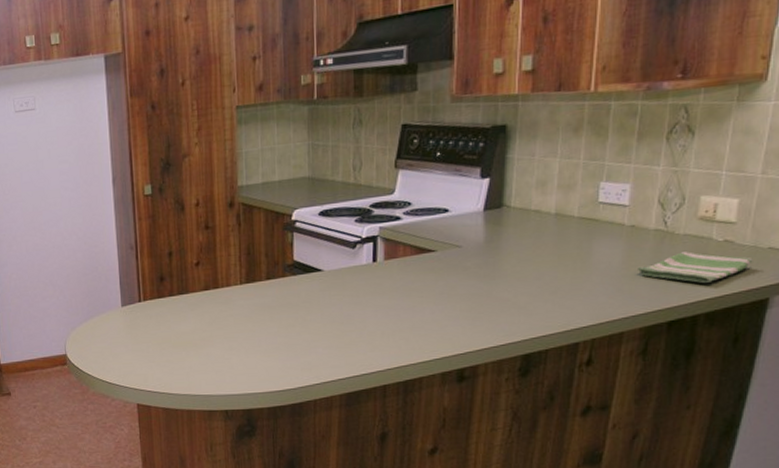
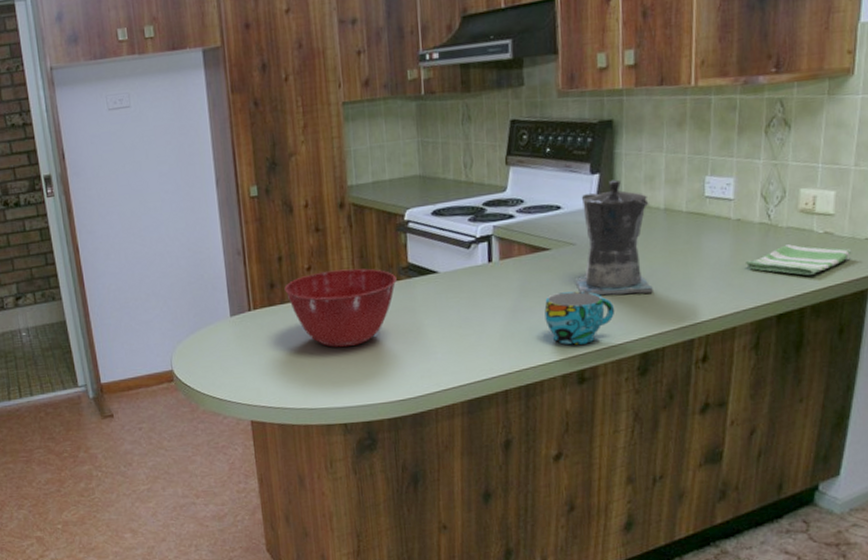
mixing bowl: none [173,264,282,339] -> present [284,268,397,348]
cup: none [427,292,499,344] -> present [544,291,615,345]
coffee maker: none [460,184,540,297] -> present [576,179,653,296]

